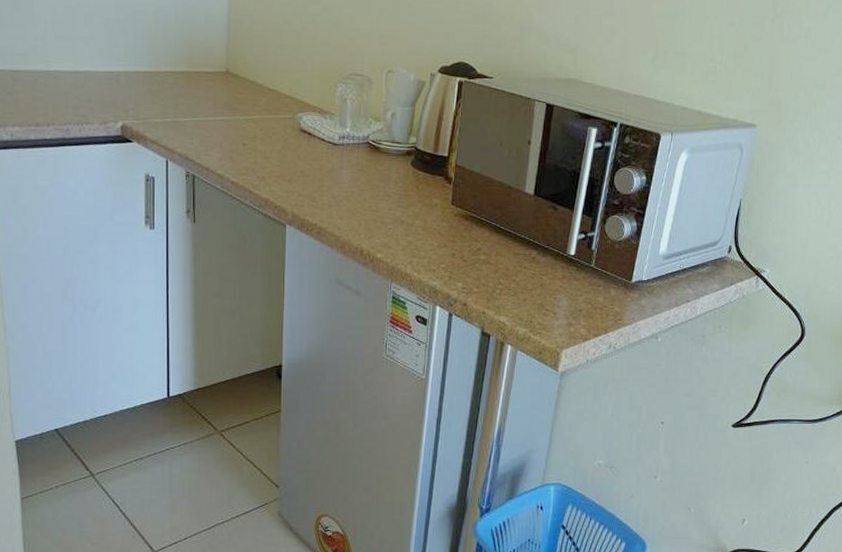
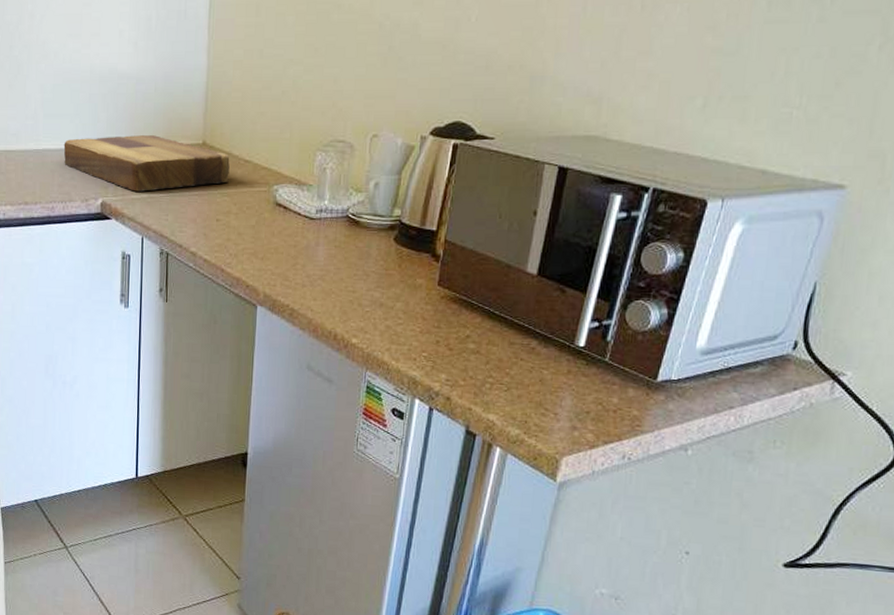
cutting board: none [78,61,254,116] -> present [63,135,230,192]

